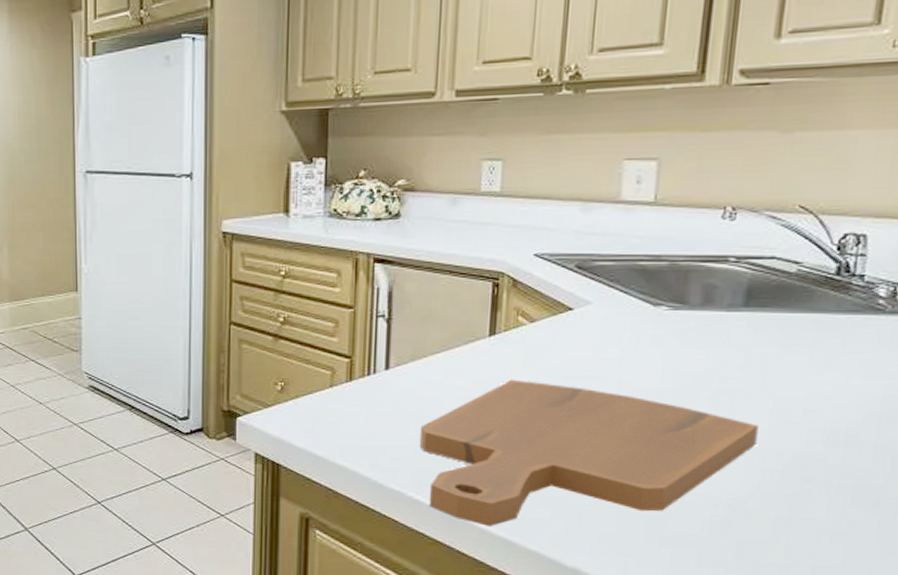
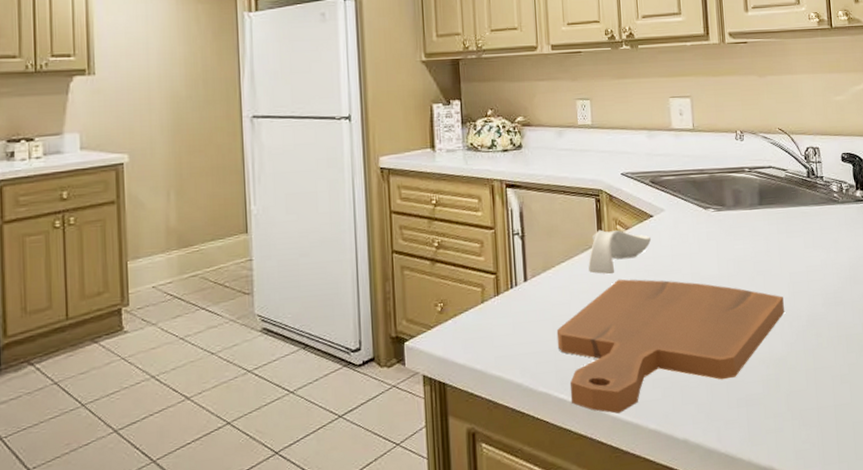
spoon rest: none [472,320,566,373] -> present [588,229,652,275]

